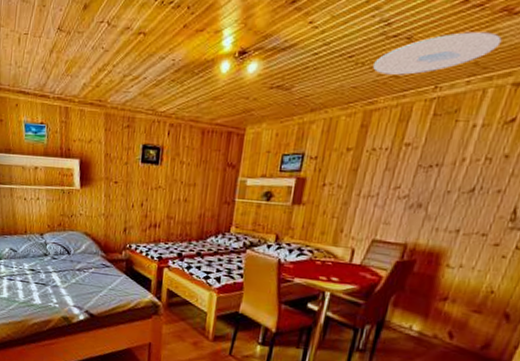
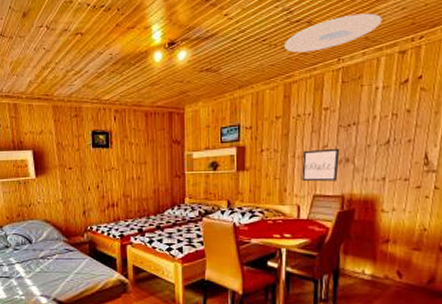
wall art: none [363,189,414,228] -> present [302,148,340,182]

